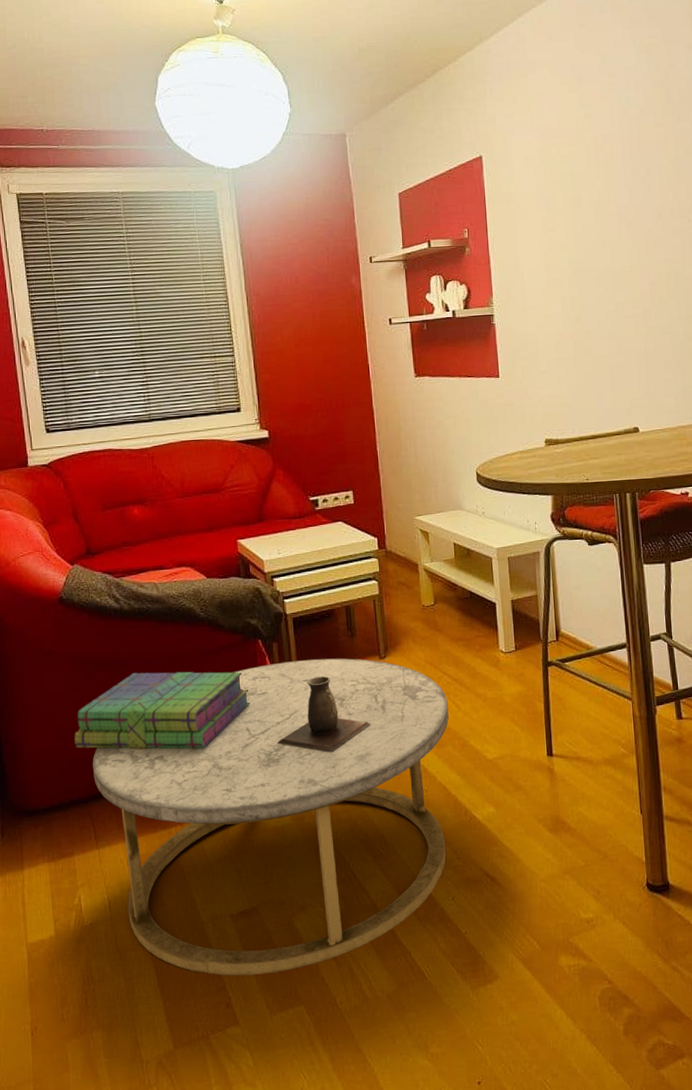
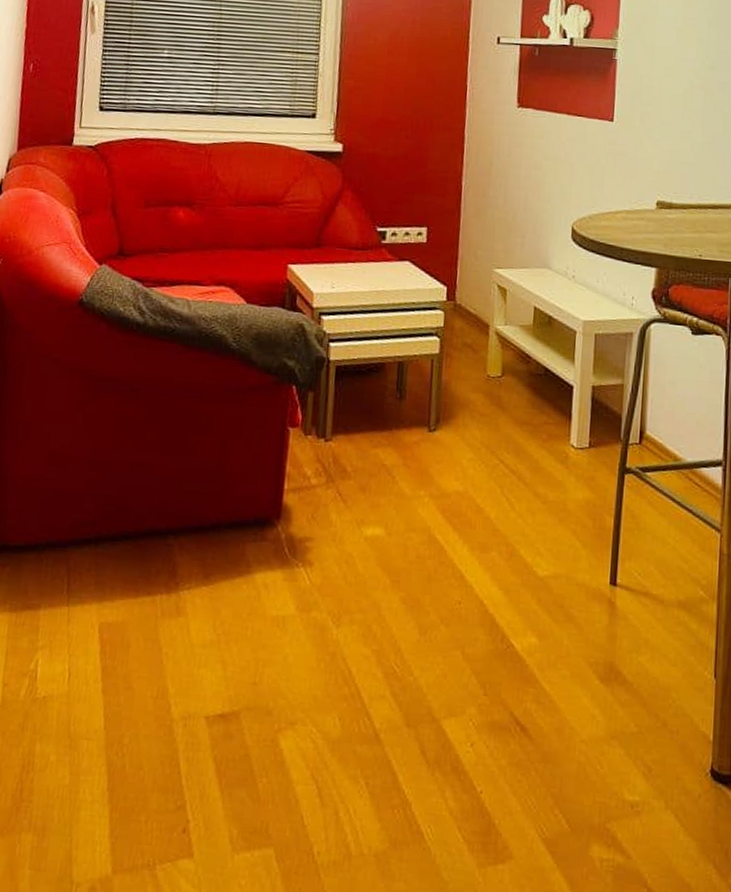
stack of books: present [74,671,250,750] -> none [65,401,272,506]
coffee table: present [92,658,449,976] -> none [79,416,501,800]
decorative vase: present [277,676,371,751] -> none [294,440,407,534]

